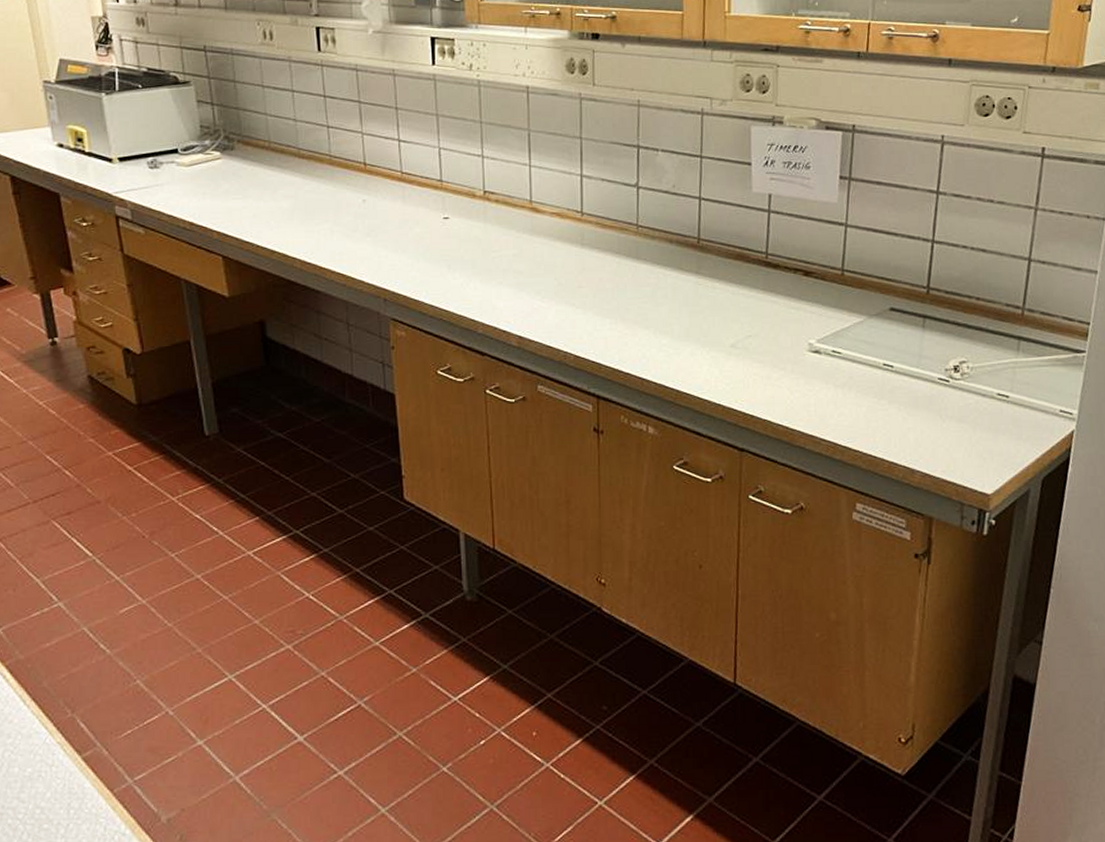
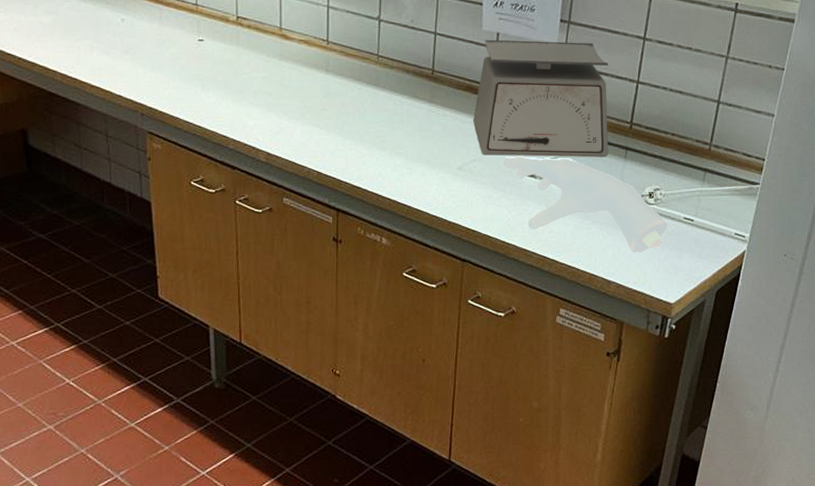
scale: none [746,200,903,330] -> present [473,40,608,158]
glove: none [781,330,979,437] -> present [502,156,668,254]

